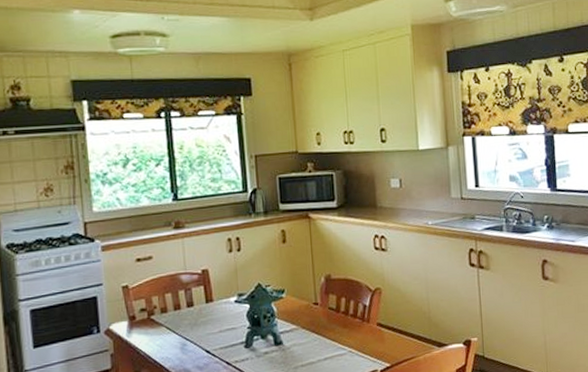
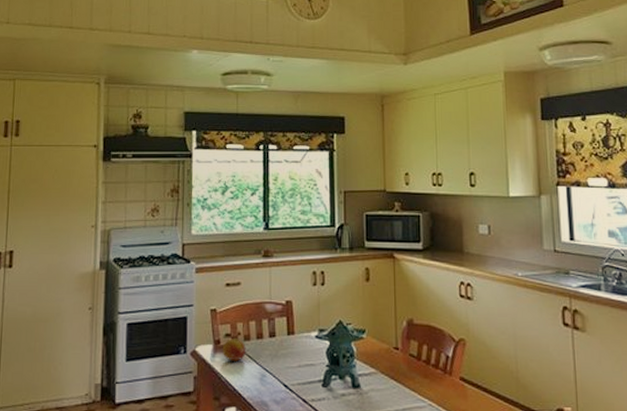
fruit: none [138,311,164,335] -> present [222,337,246,361]

